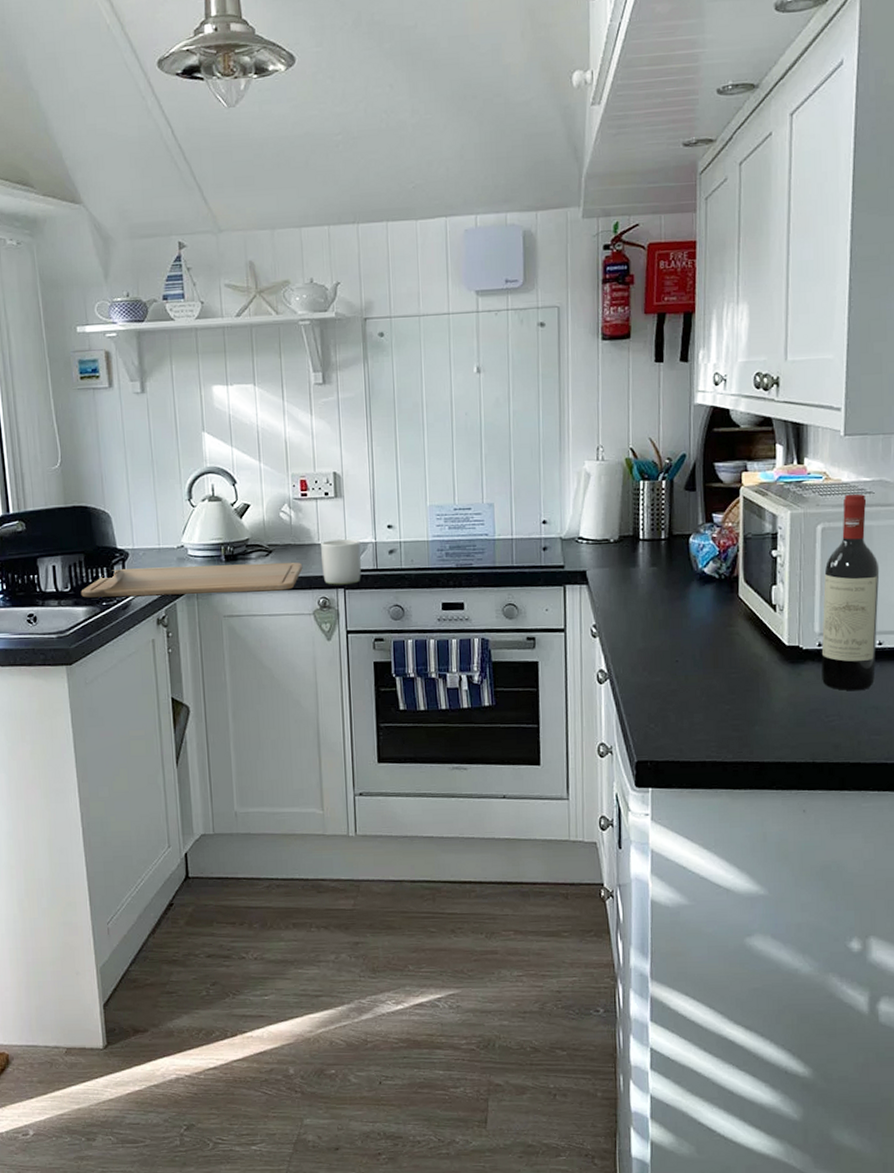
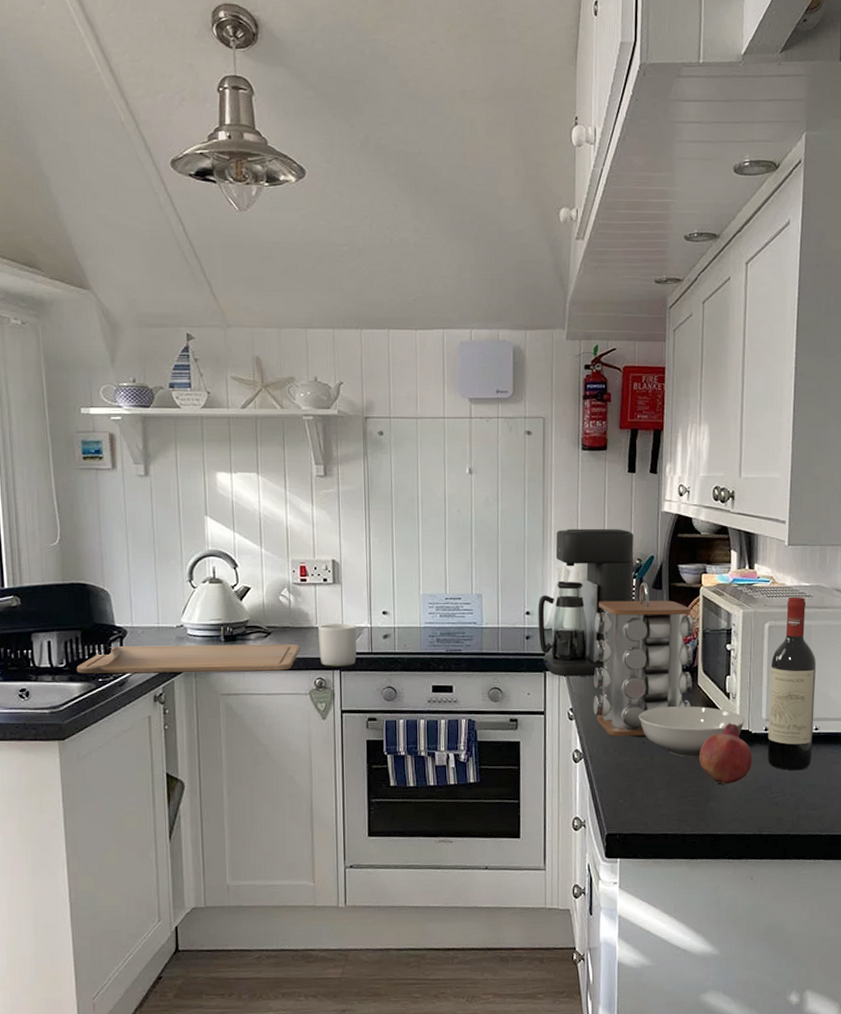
coffee maker: none [555,425,663,591] -> present [538,528,634,677]
spice rack: none [619,483,734,656] -> present [593,582,695,737]
bowl: none [671,620,795,677] -> present [639,706,746,758]
fruit: none [741,637,803,708] -> present [699,722,752,785]

